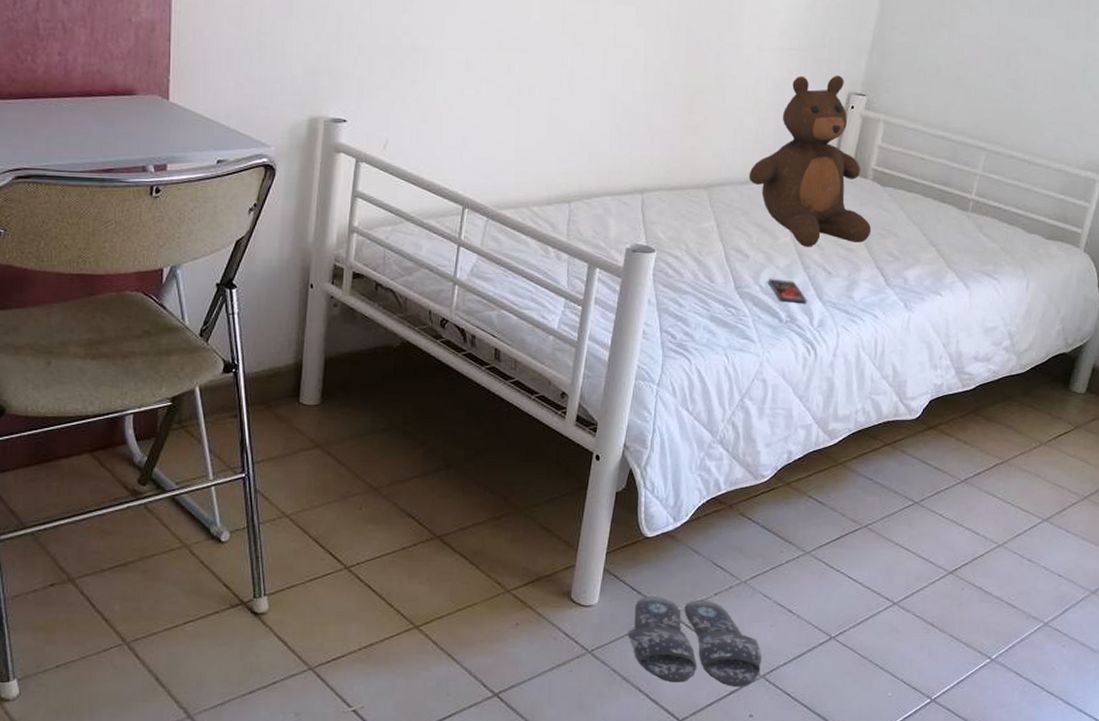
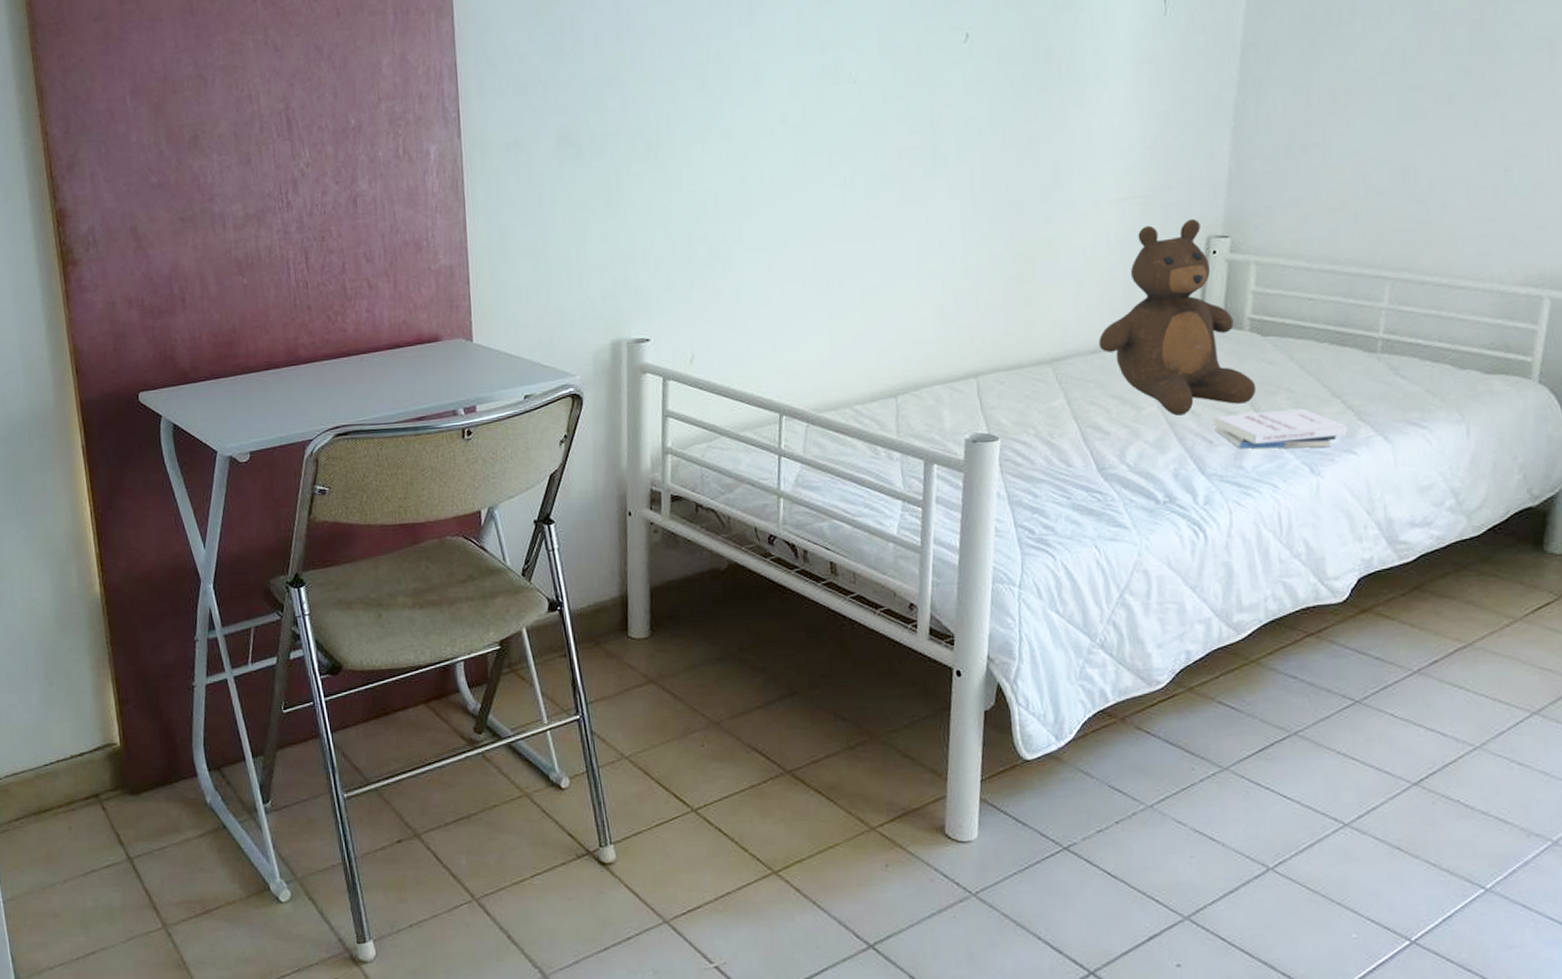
slippers: present [627,597,762,686] -> none [1016,828,1184,930]
smartphone: present [768,279,807,303] -> none [1137,454,1187,480]
books: none [833,251,939,288] -> present [1212,408,1349,449]

